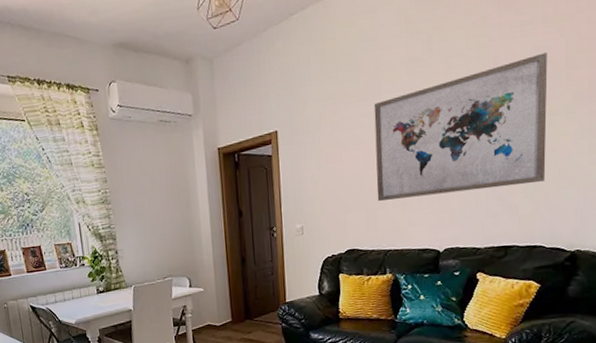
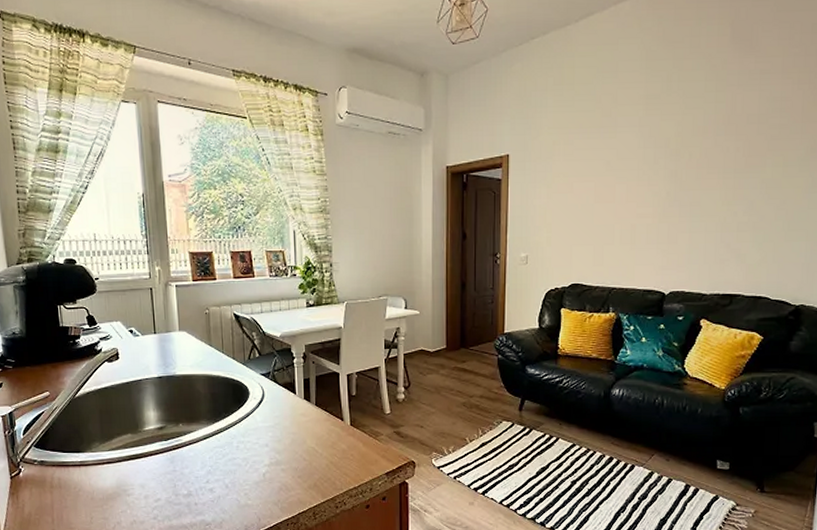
wall art: present [374,52,548,202] -> none [605,103,784,238]

